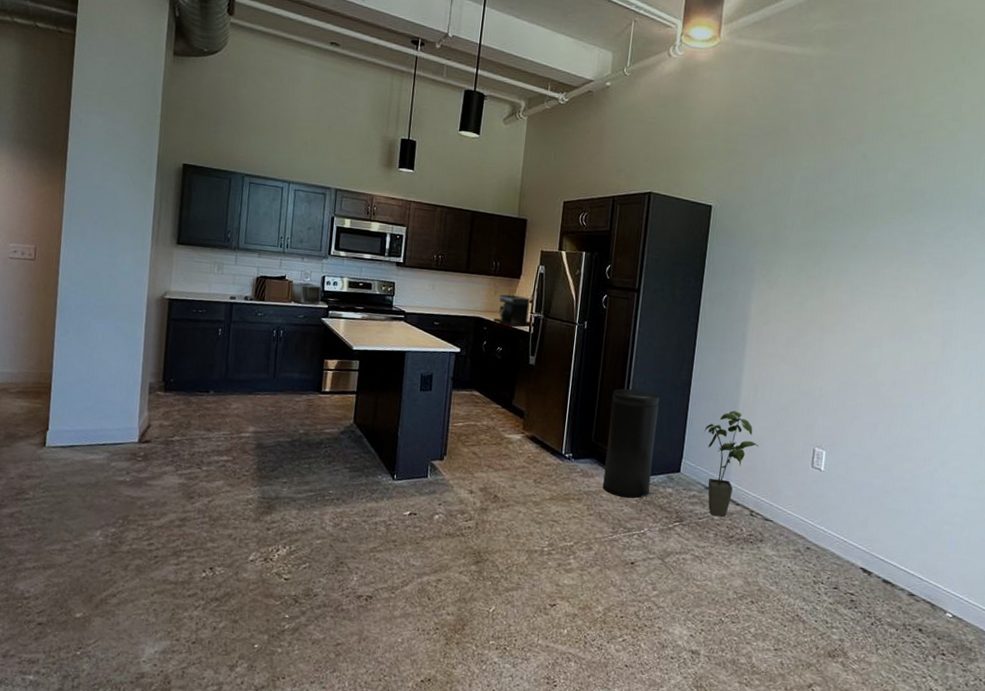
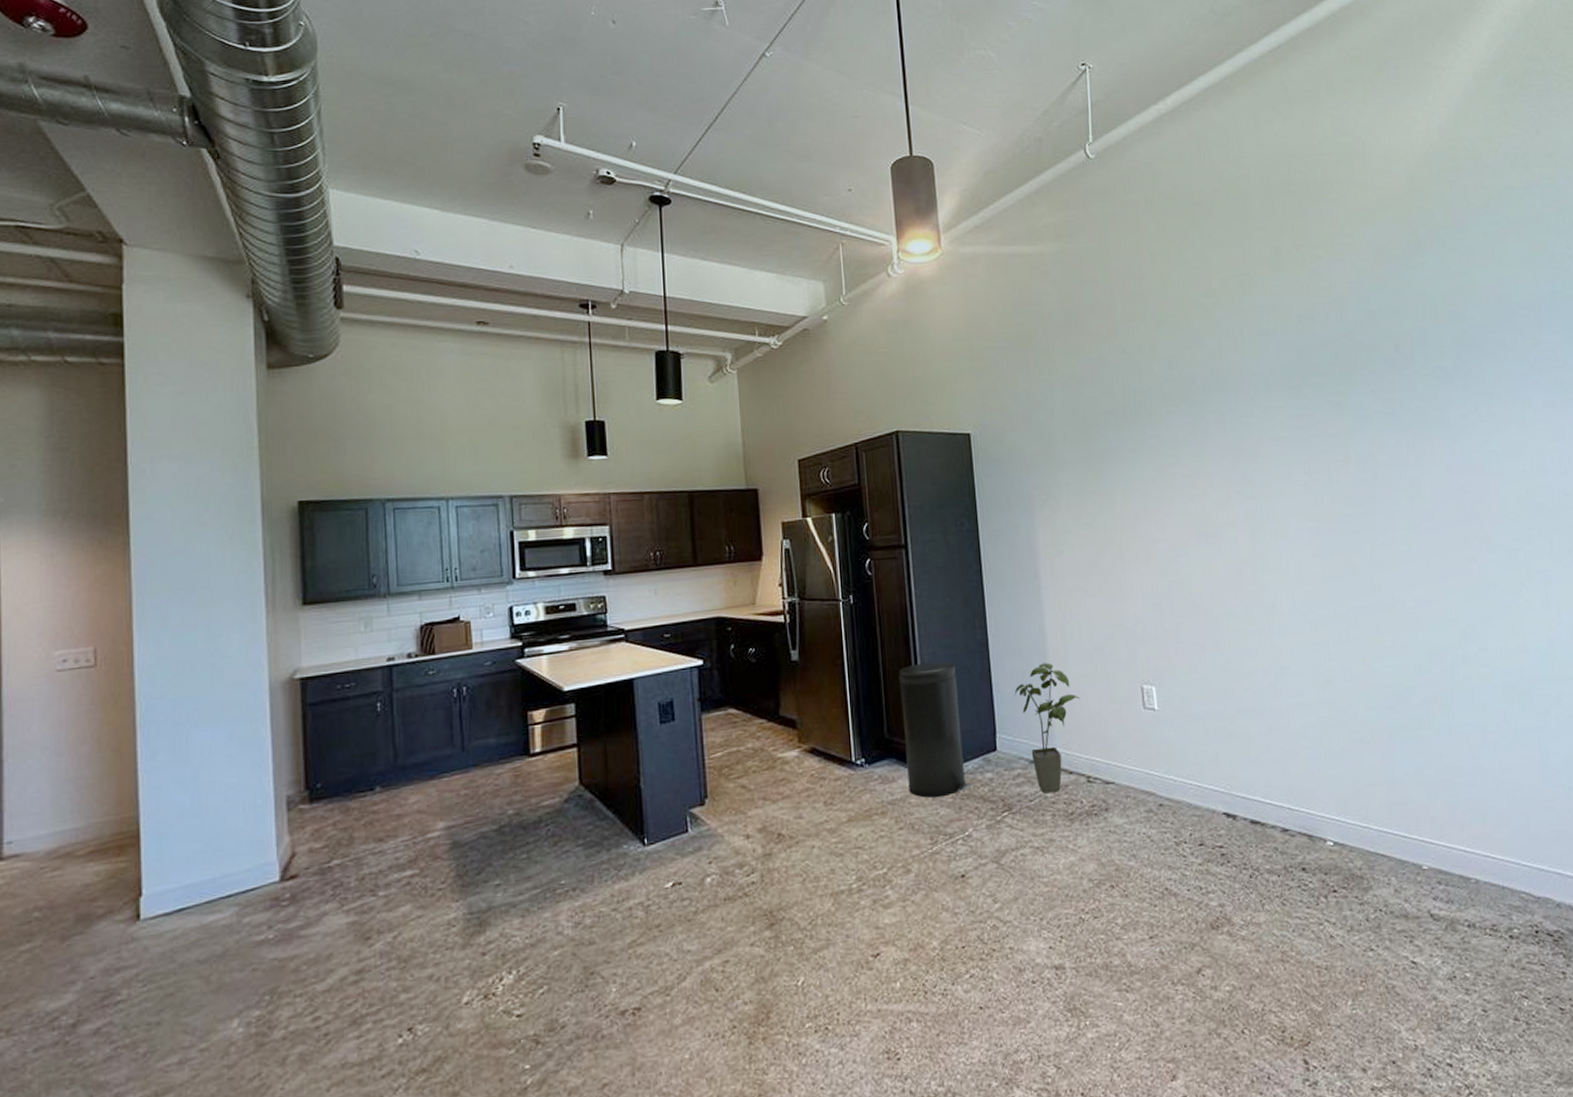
toaster: present [290,281,322,306] -> none [469,618,512,649]
coffee maker: present [494,294,530,327] -> none [738,580,781,620]

